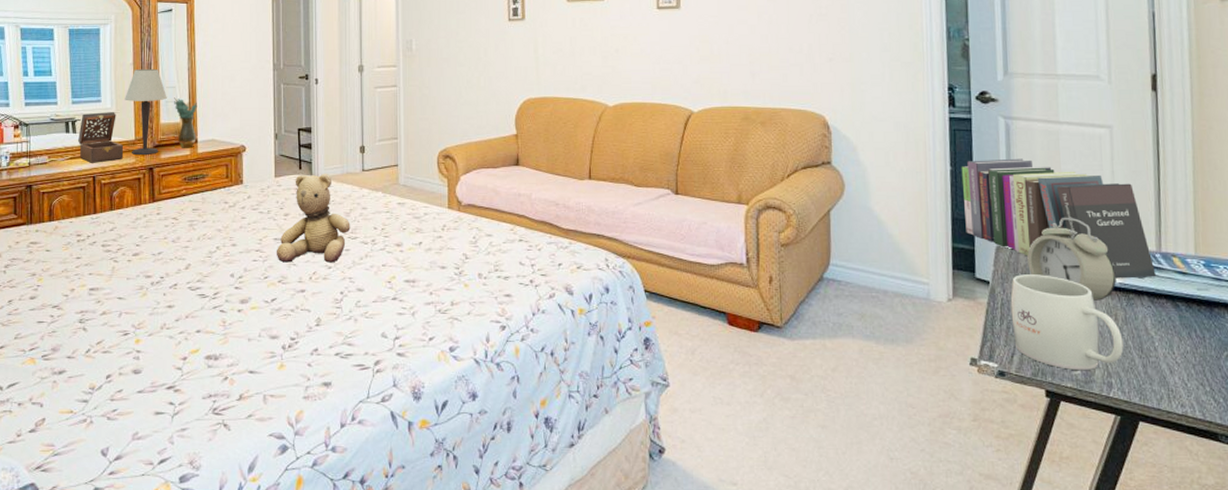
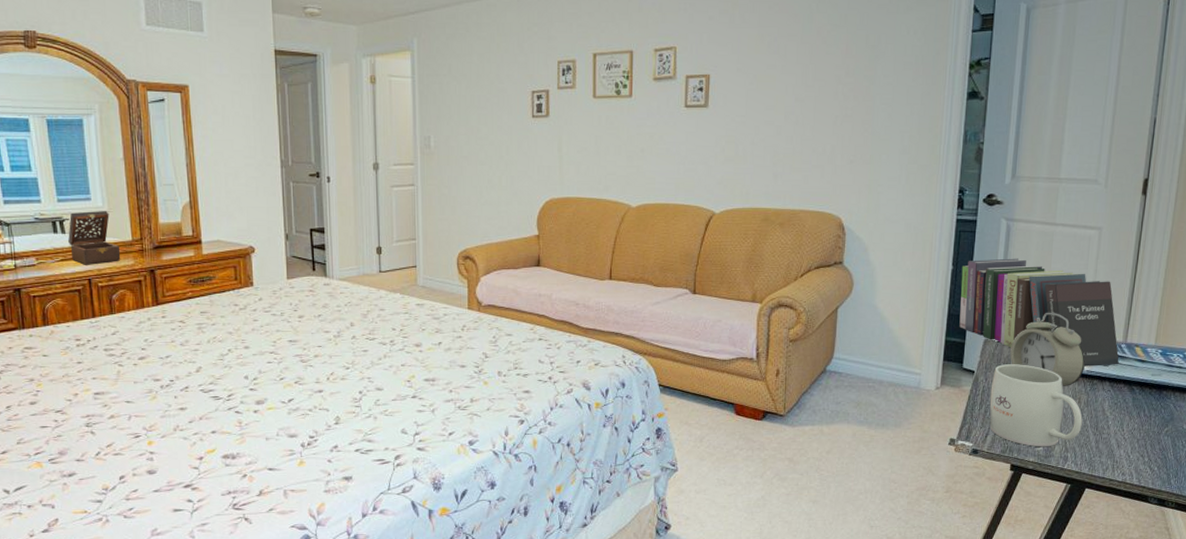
table lamp: present [125,68,167,155] -> none [117,164,165,256]
vase: present [174,97,197,148] -> none [173,196,200,249]
teddy bear: present [276,173,351,263] -> none [291,274,368,364]

